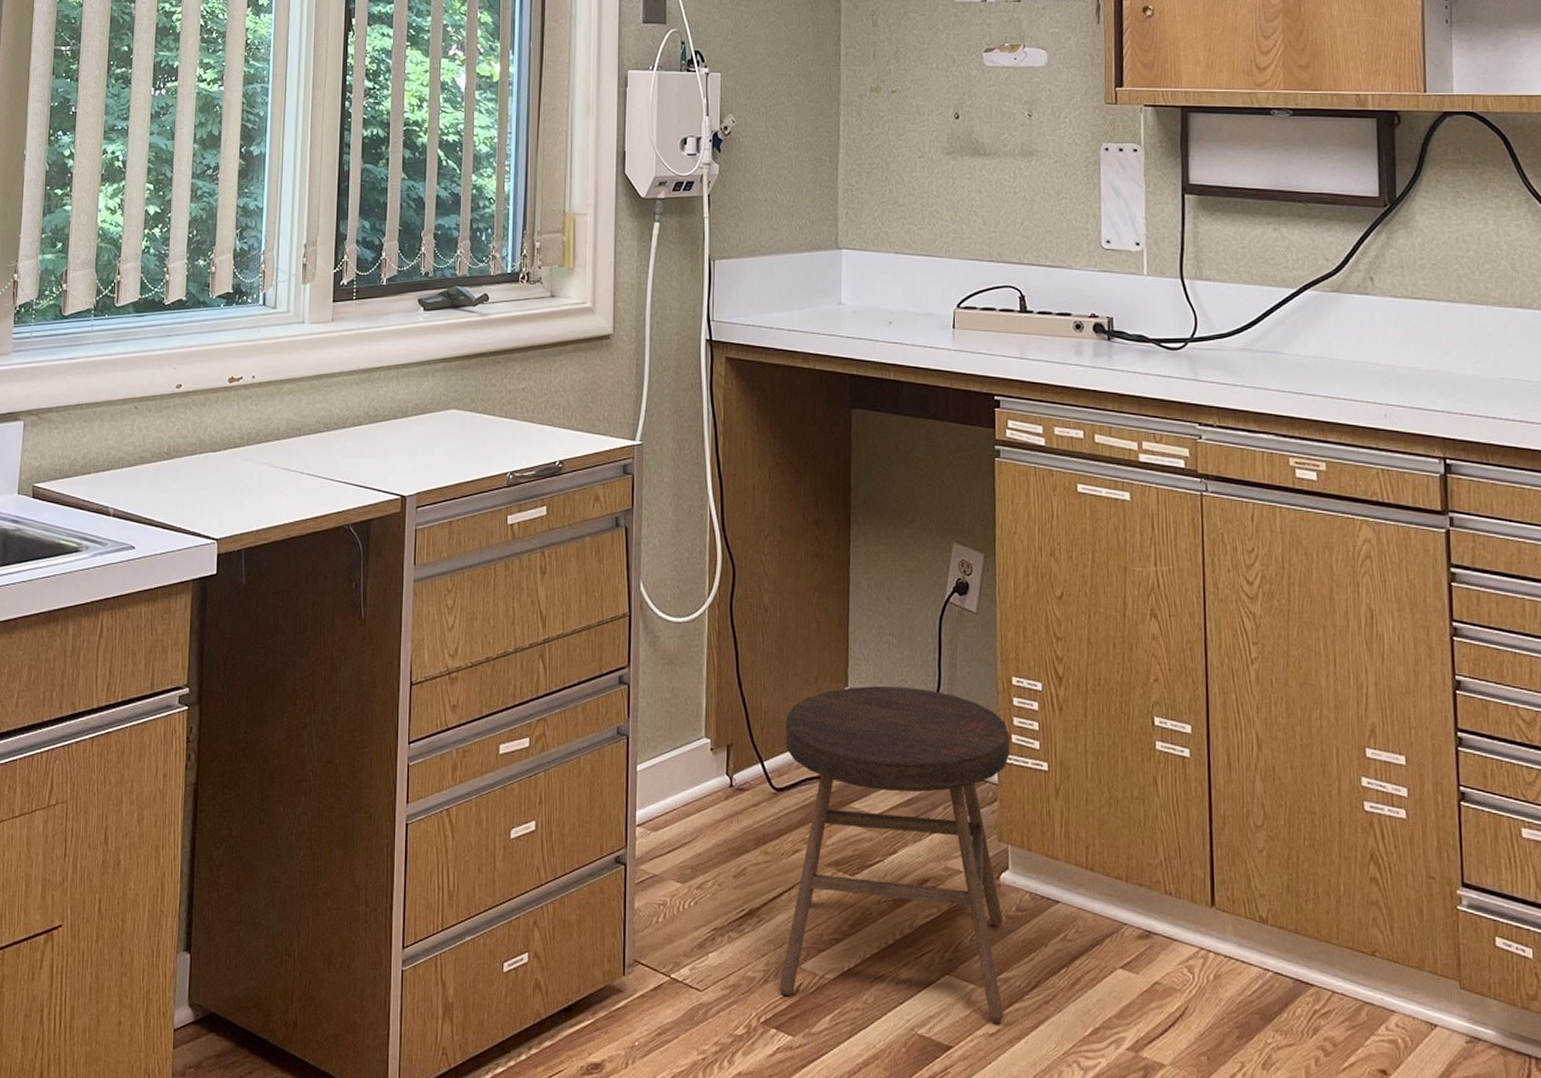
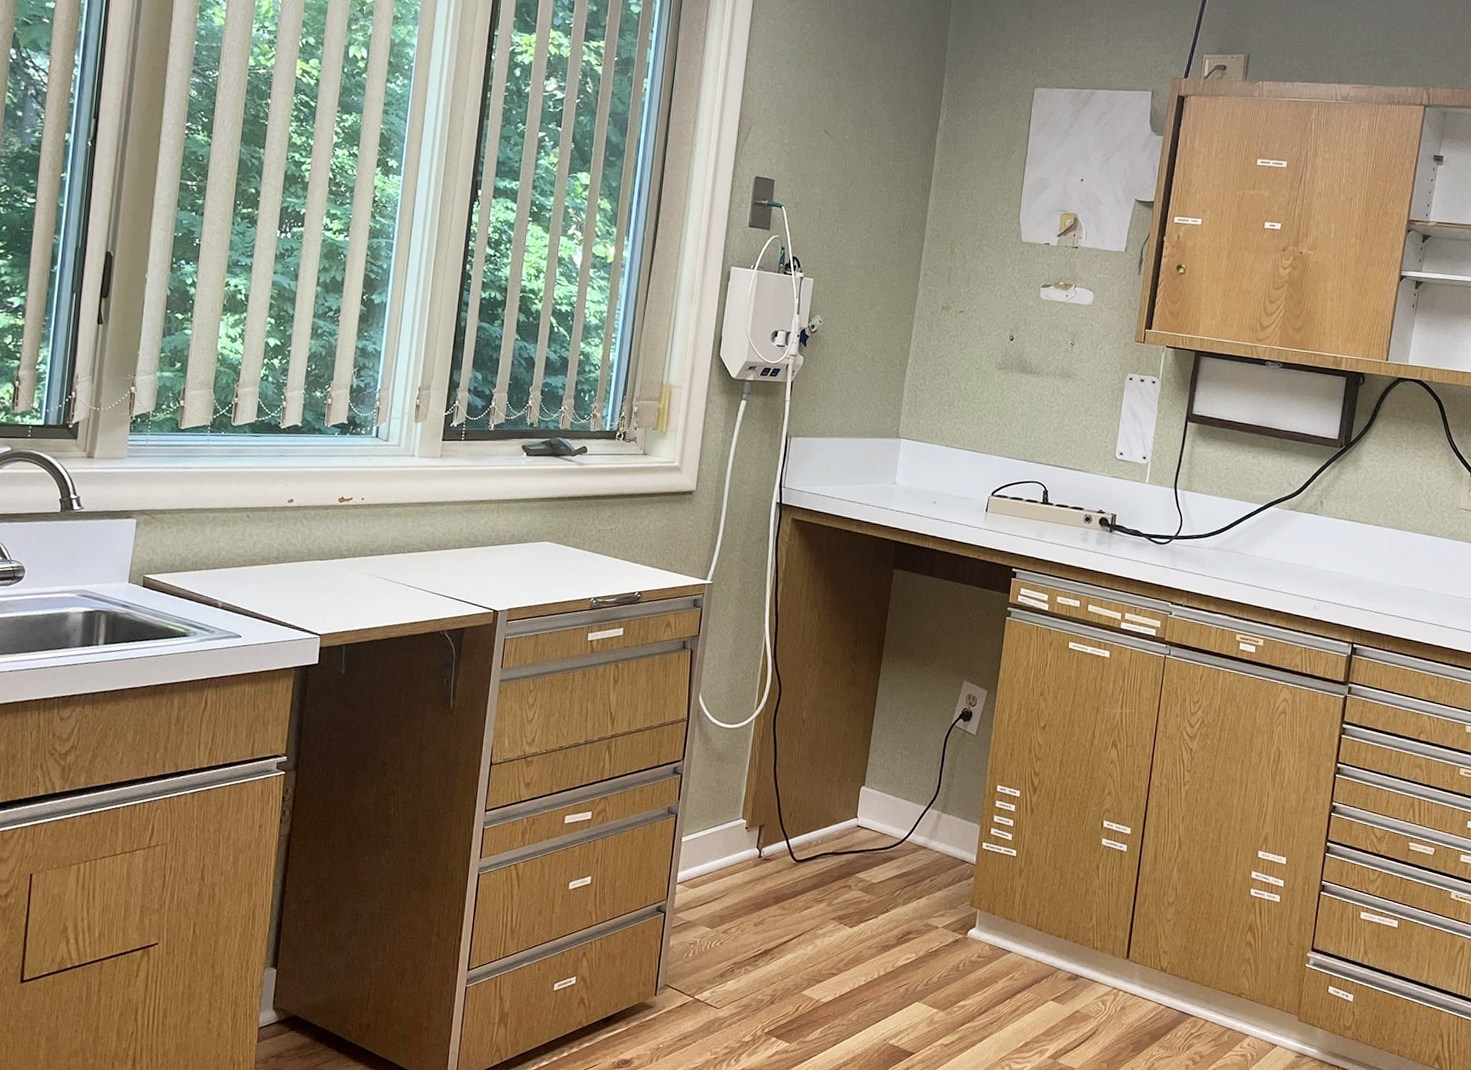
stool: present [779,686,1010,1022] -> none [782,786,990,1036]

